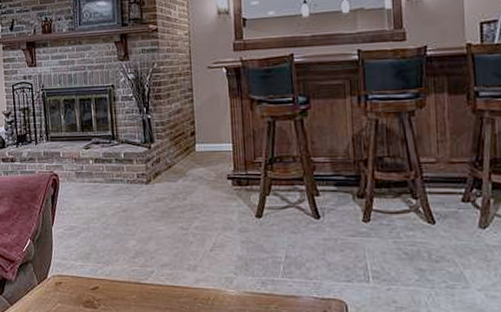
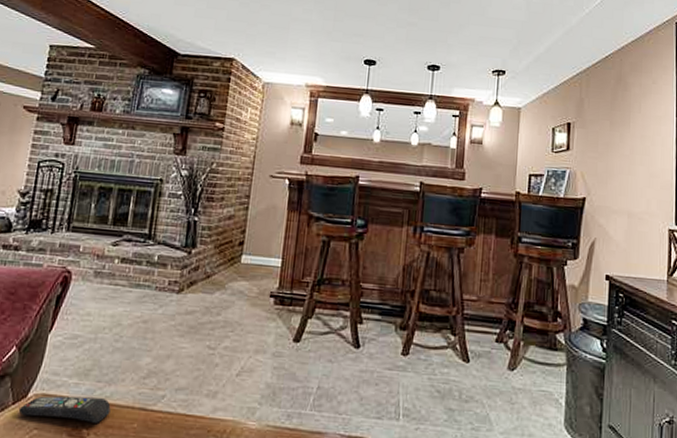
remote control: none [43,275,112,296] -> present [18,396,111,423]

